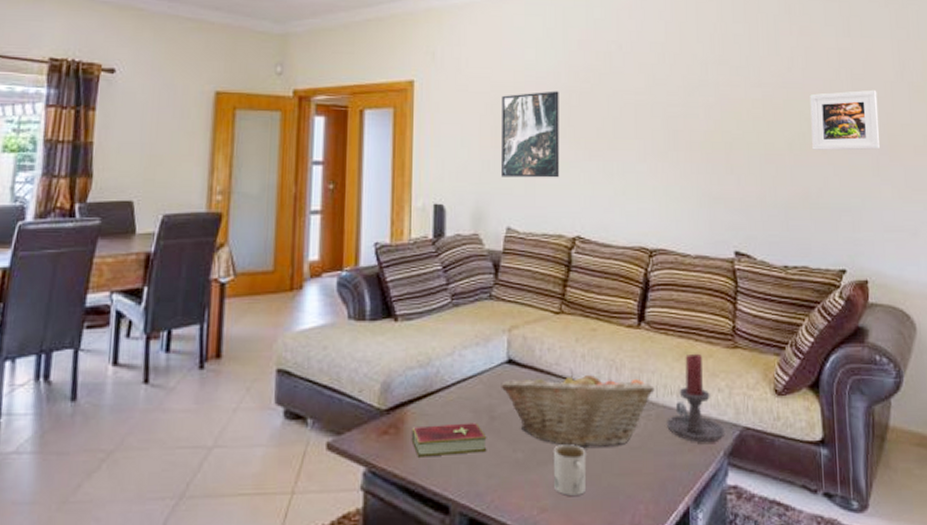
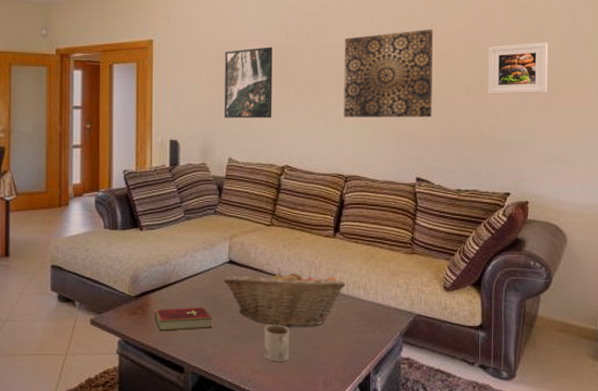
wall art: none [643,72,750,178] -> present [344,29,434,118]
candle holder: present [667,353,725,443] -> none [355,257,402,326]

